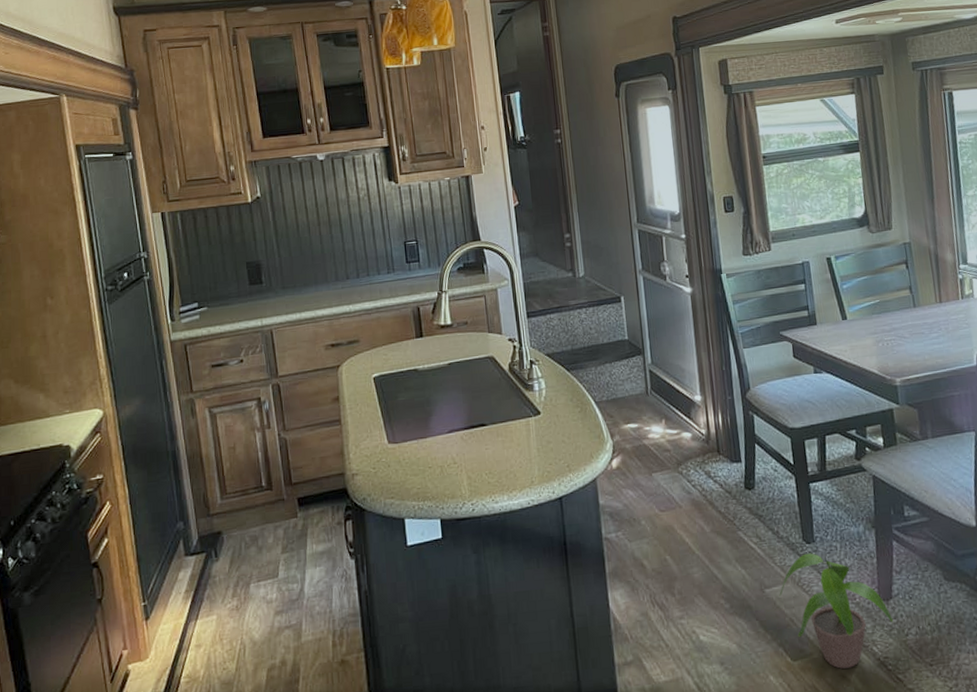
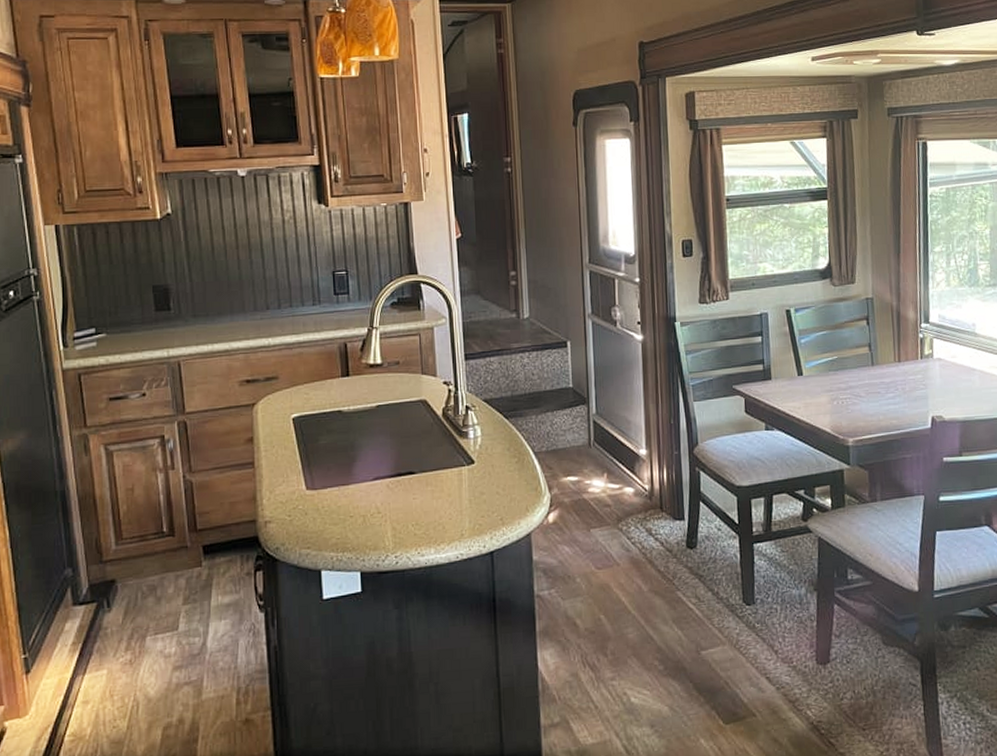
potted plant: present [779,553,894,669] -> none [715,615,830,732]

